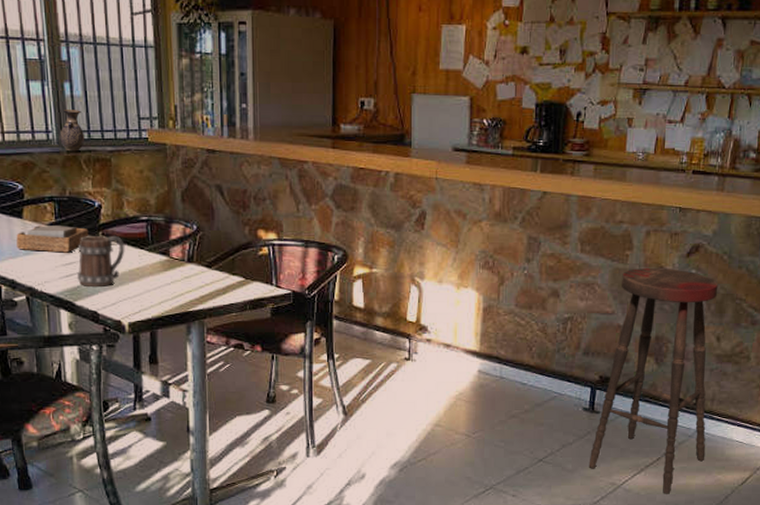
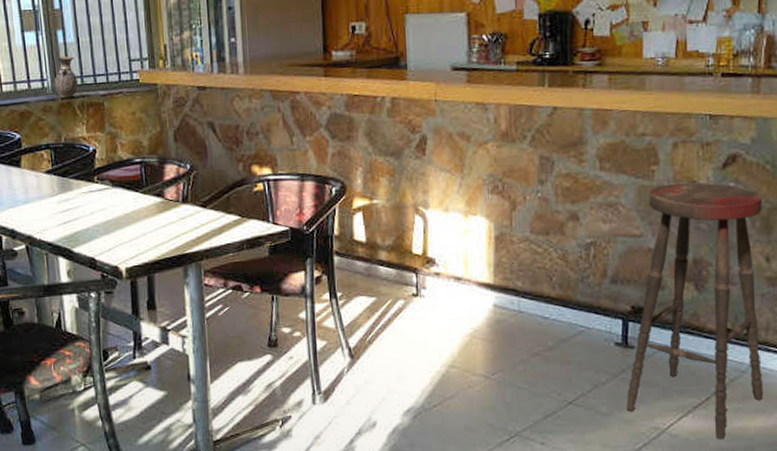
napkin holder: present [16,225,89,253] -> none [15,172,85,200]
beer mug: present [77,235,125,286] -> none [74,179,120,233]

